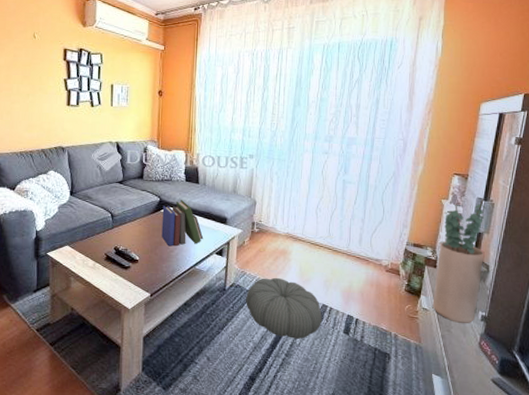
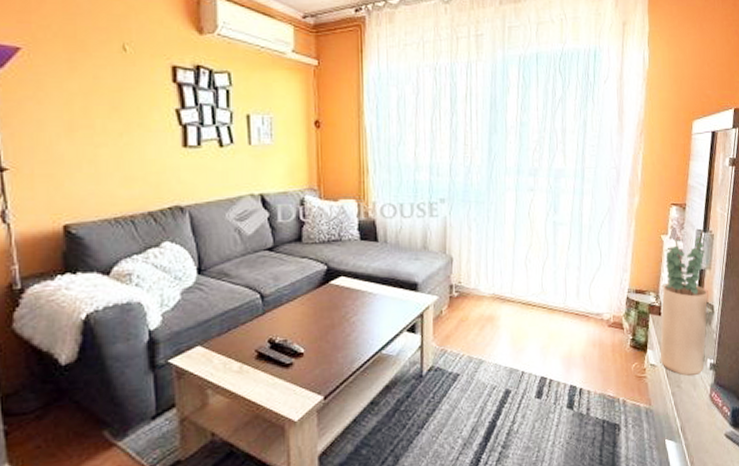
book: present [161,200,204,247] -> none [332,265,390,329]
pouf: present [246,277,322,339] -> none [449,351,541,426]

